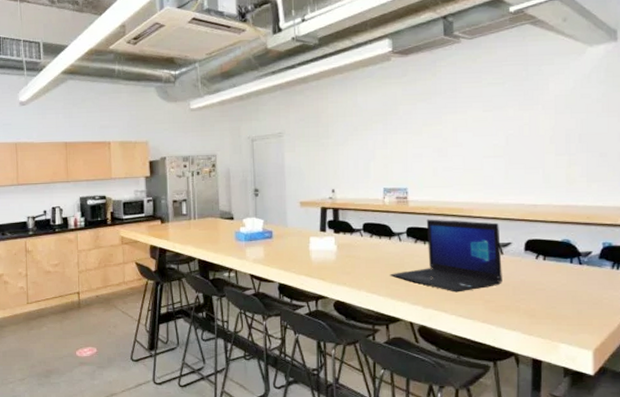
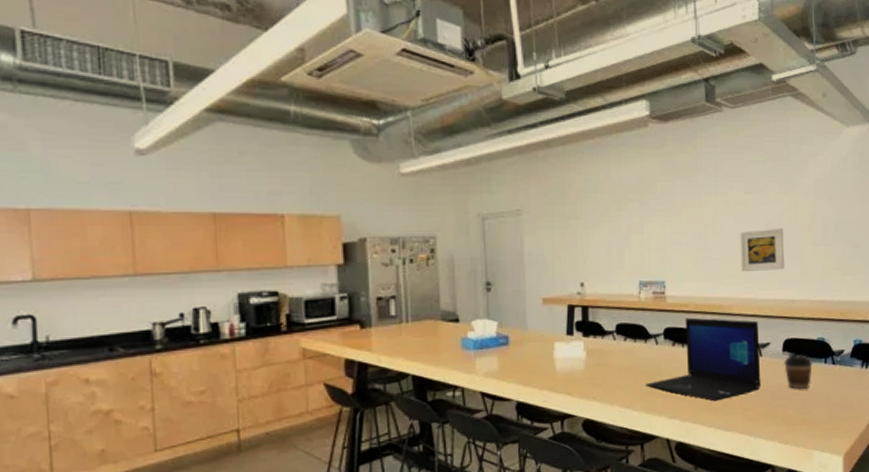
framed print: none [479,140,525,179] -> present [740,228,785,271]
coffee cup: none [525,252,557,287] -> present [783,352,813,390]

